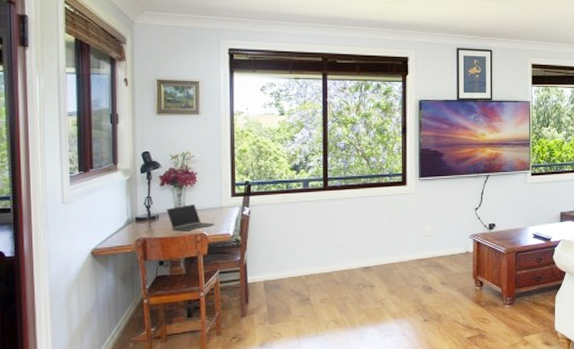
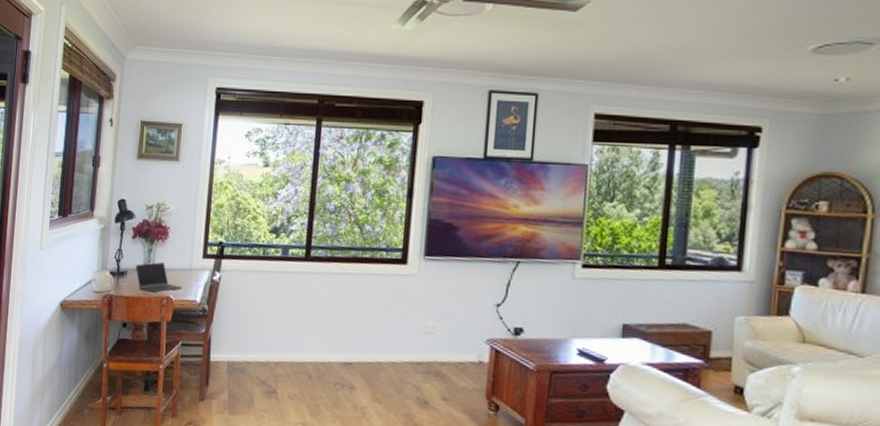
mug: none [121,216,146,237] -> present [91,269,114,293]

